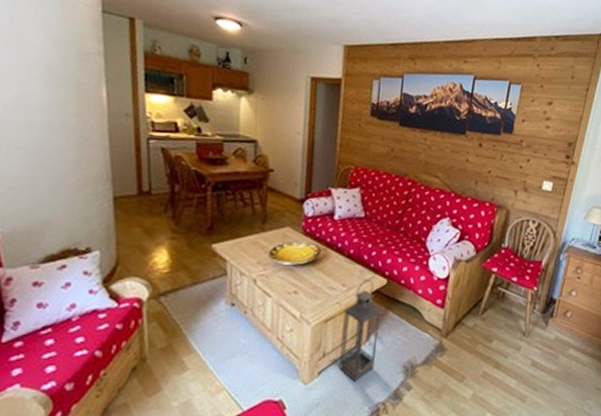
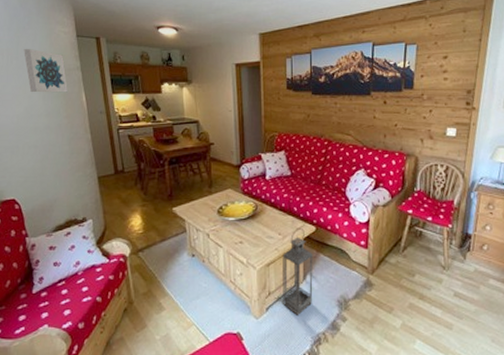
wall art: none [21,17,82,83] -> present [24,49,68,93]

